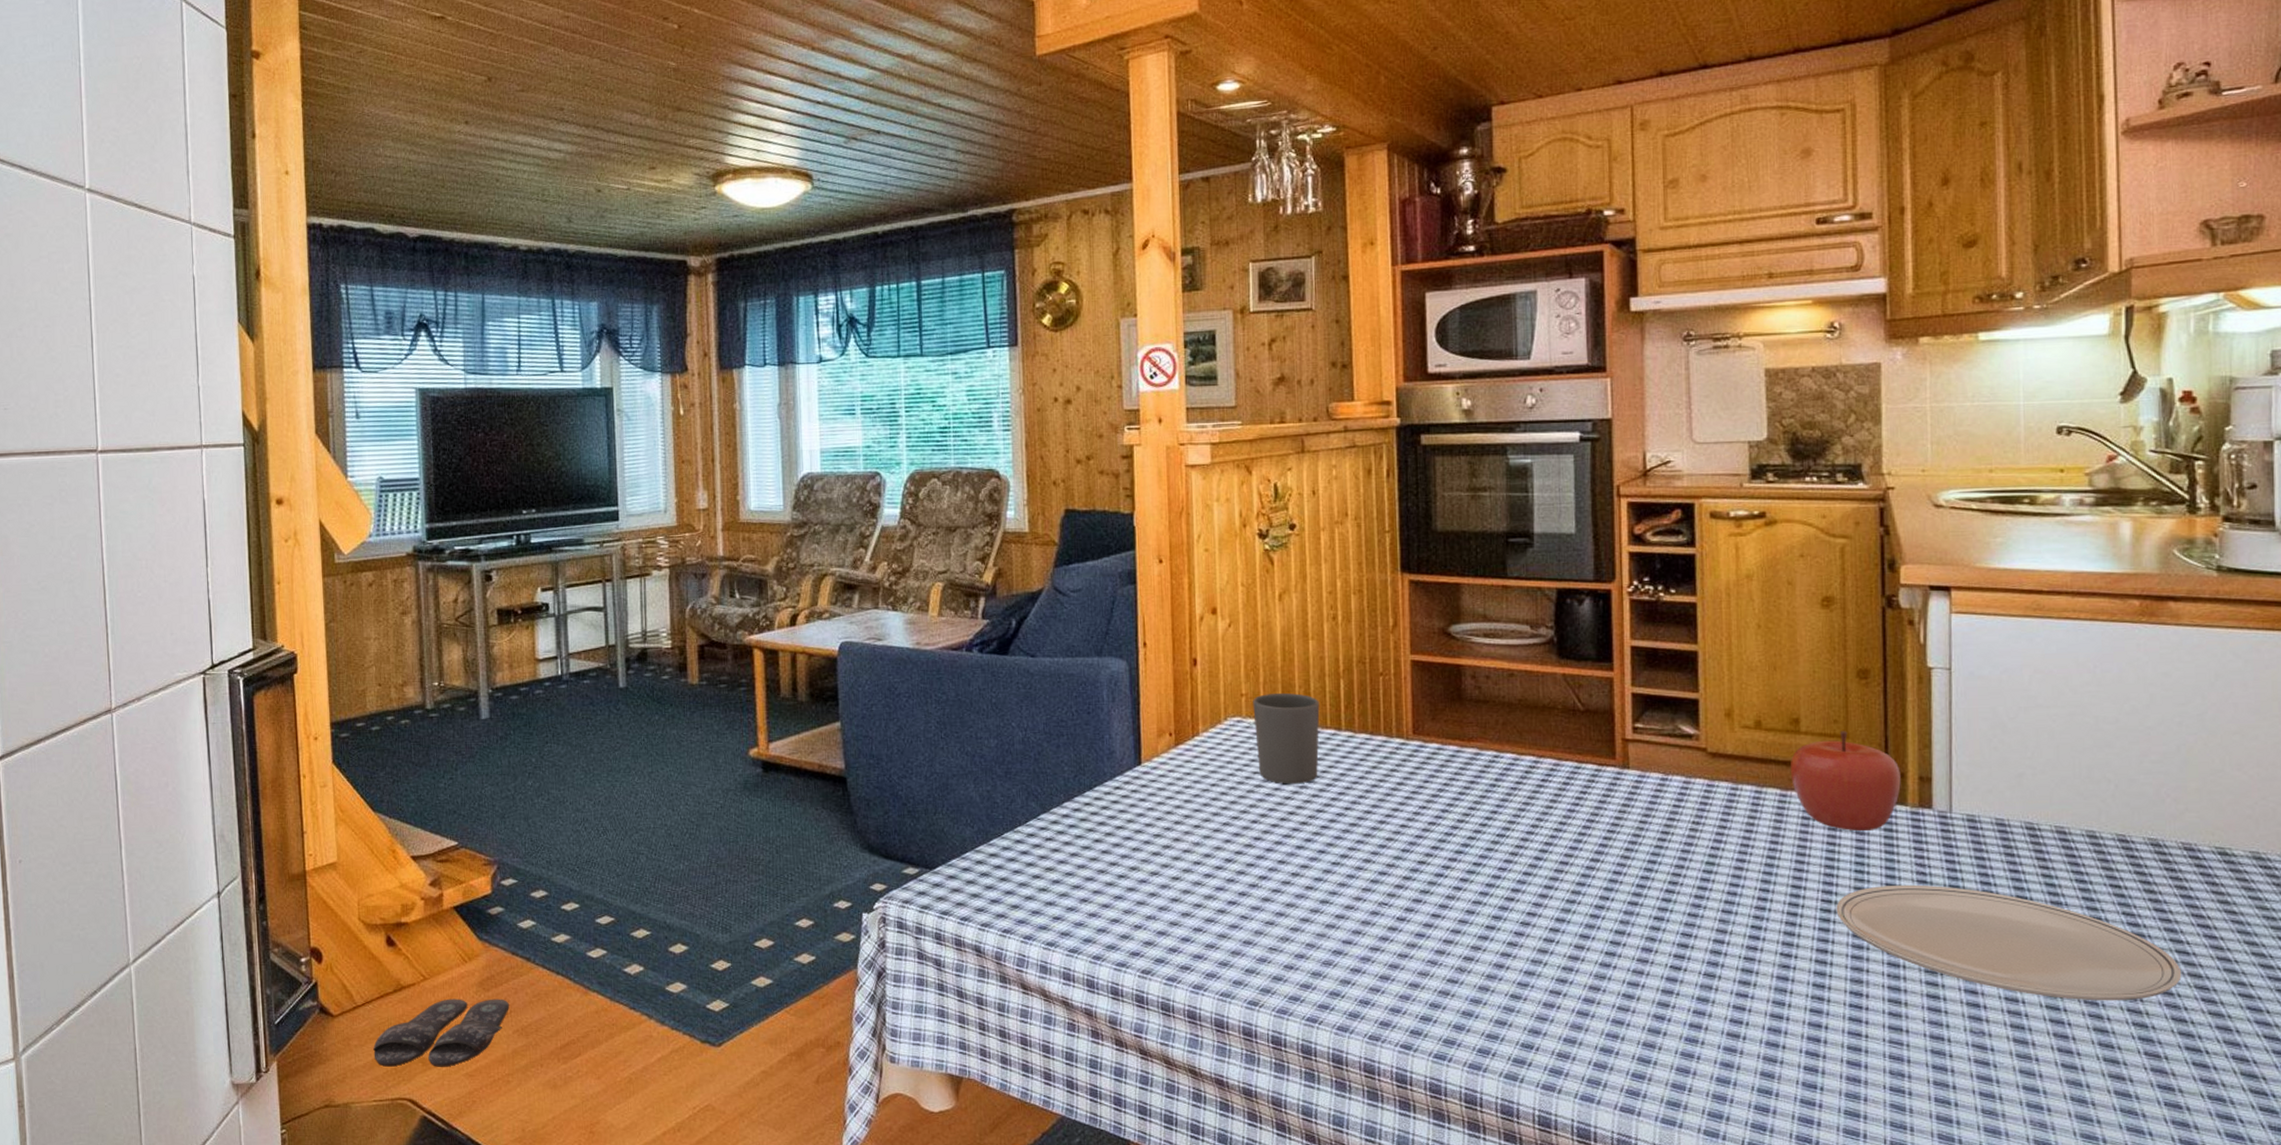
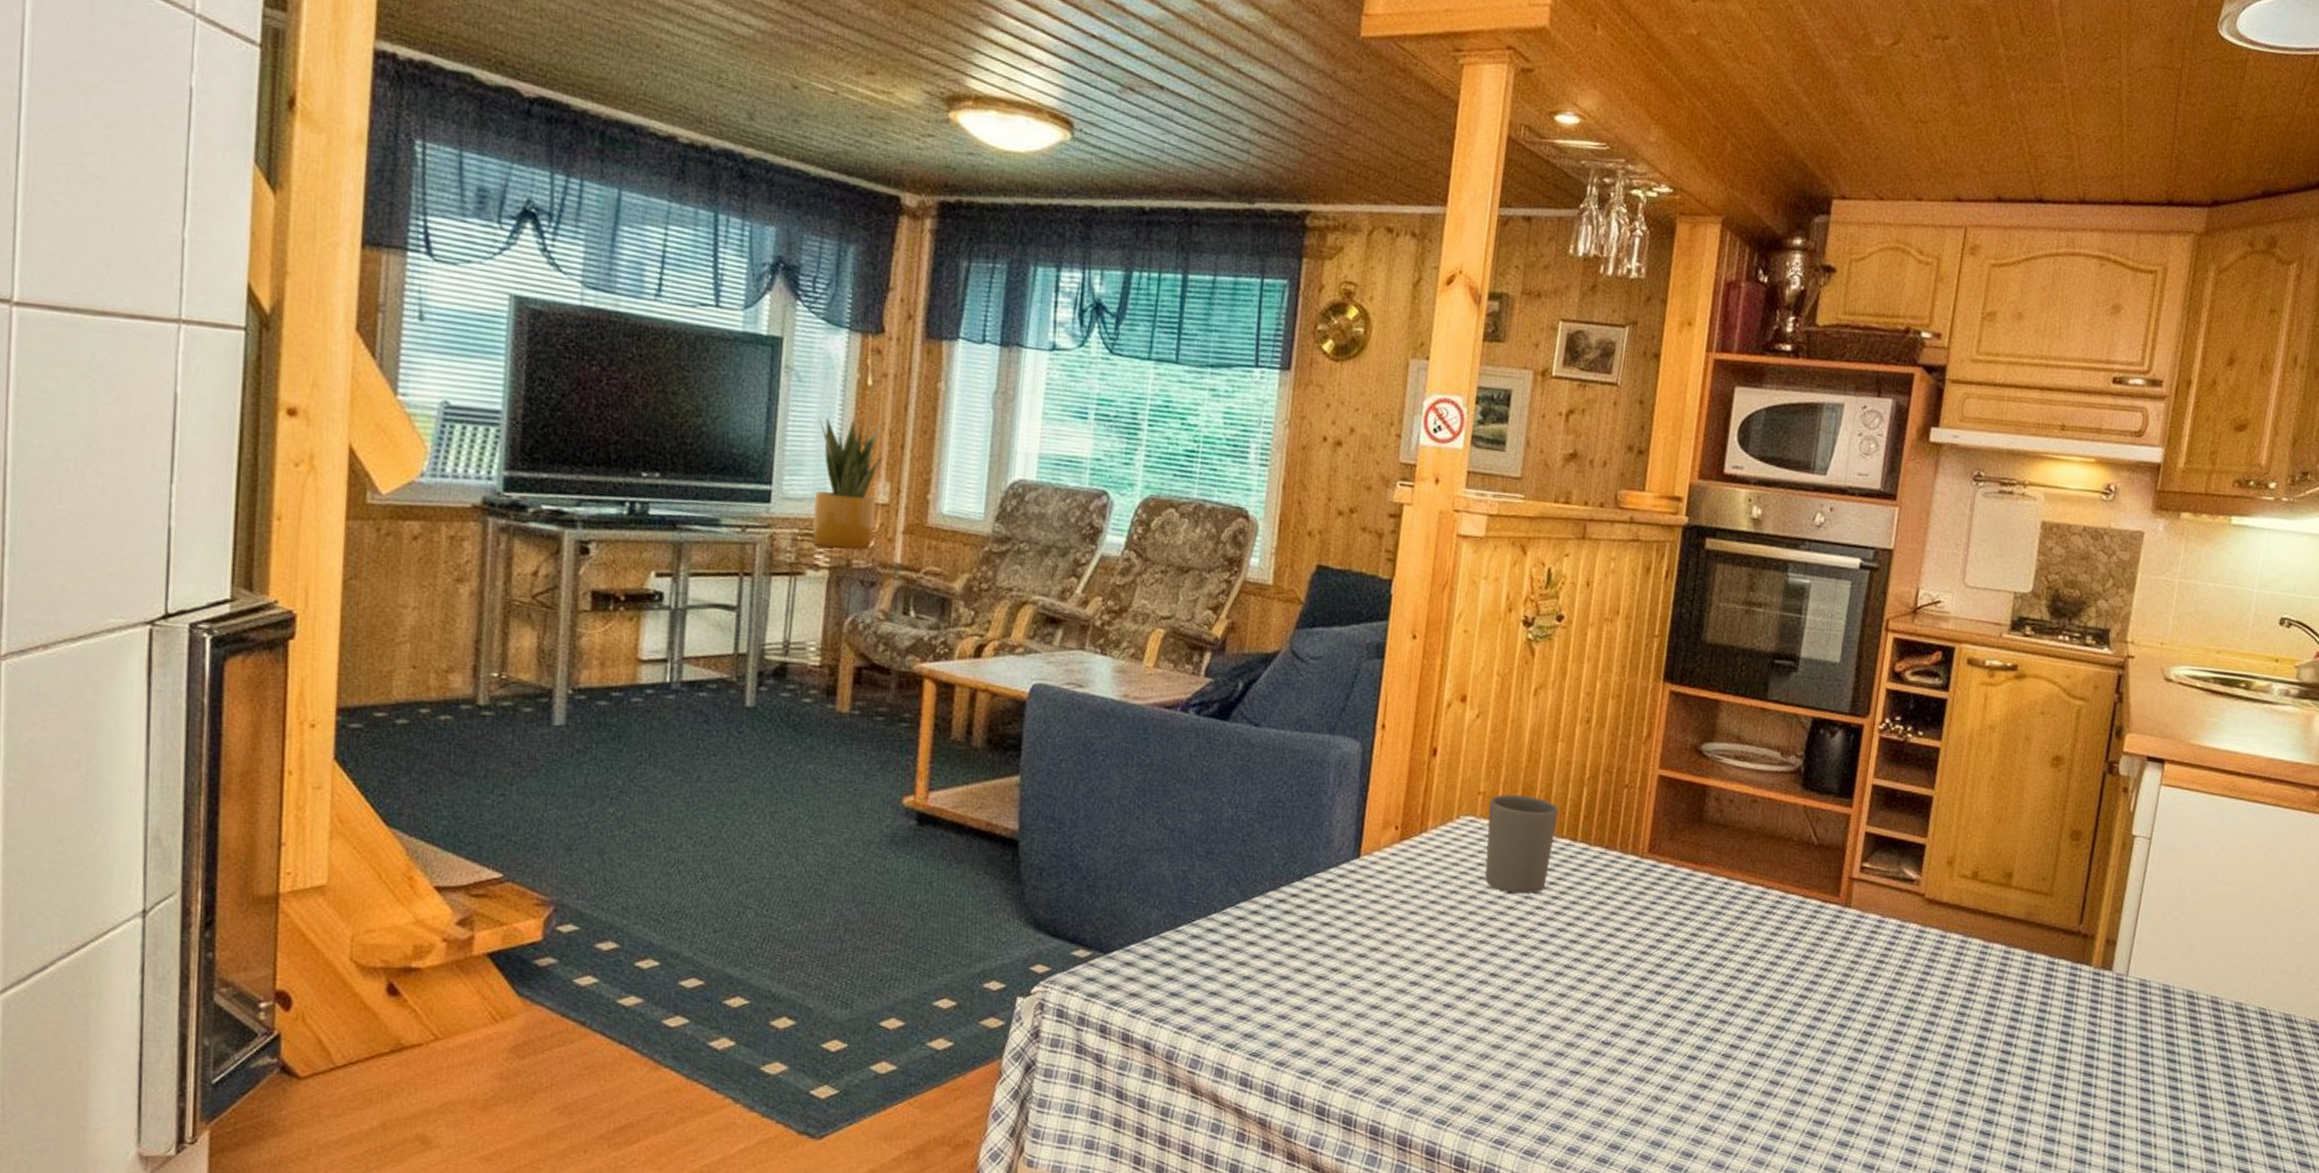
slippers: present [373,999,509,1067] -> none [353,1065,550,1148]
planter: none [647,440,699,551] -> present [812,417,882,550]
fruit: present [1790,731,1901,832] -> none [1995,889,2092,988]
plate: present [1836,884,2182,1001] -> none [2012,1041,2288,1162]

